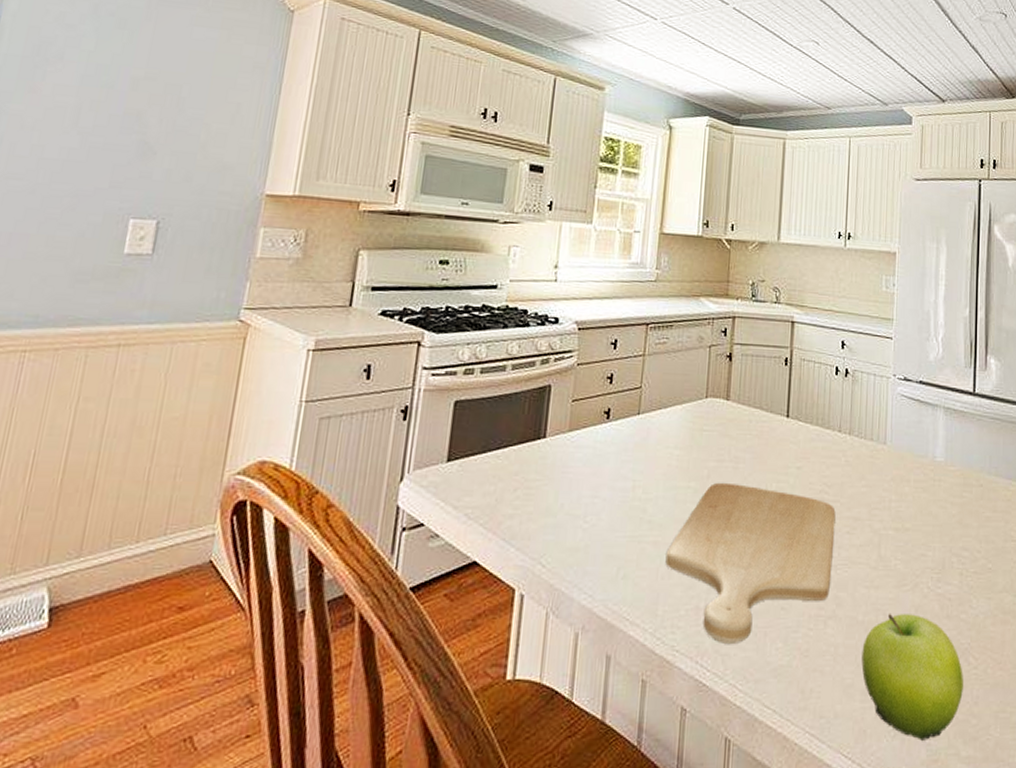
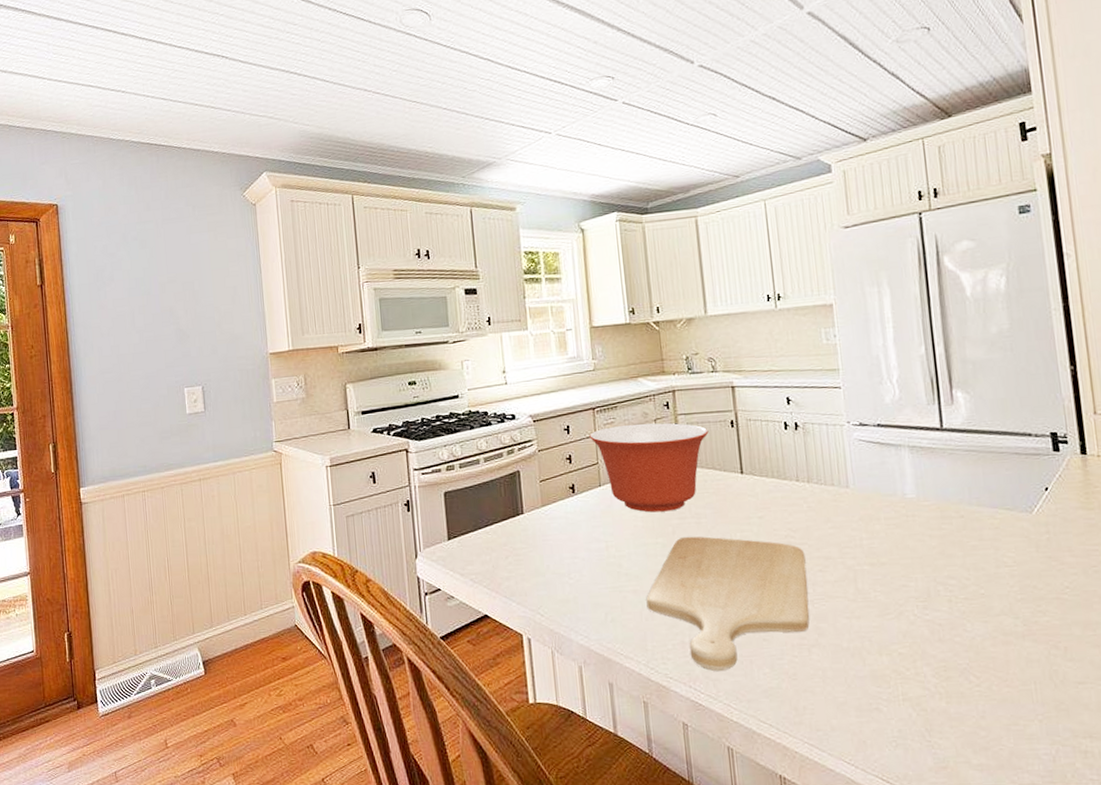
mixing bowl: none [637,347,762,452] -> present [589,423,709,513]
fruit: present [861,613,963,741] -> none [851,639,967,750]

